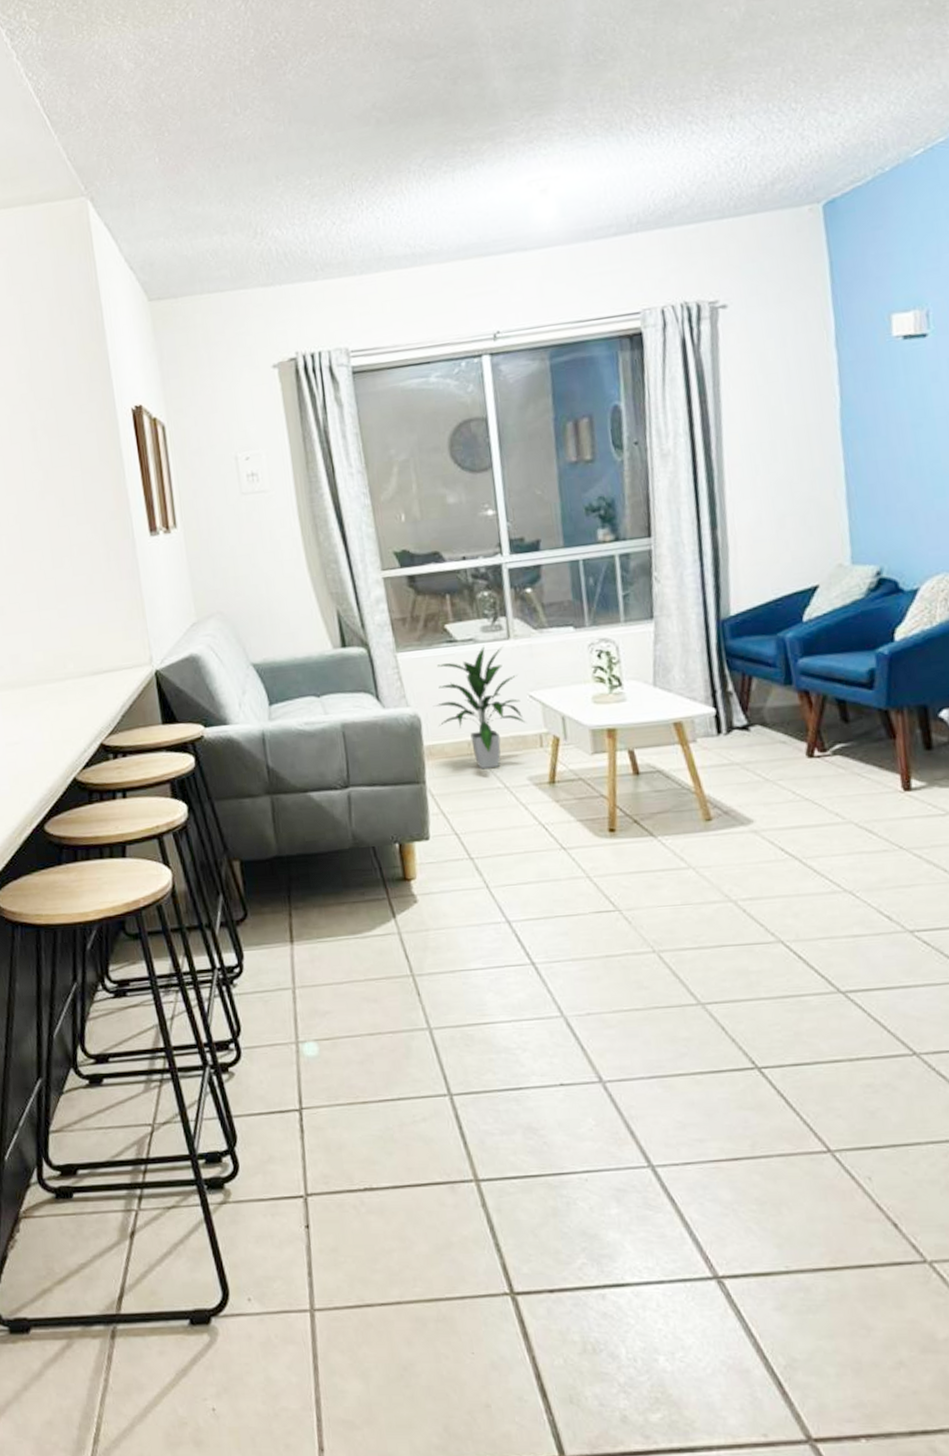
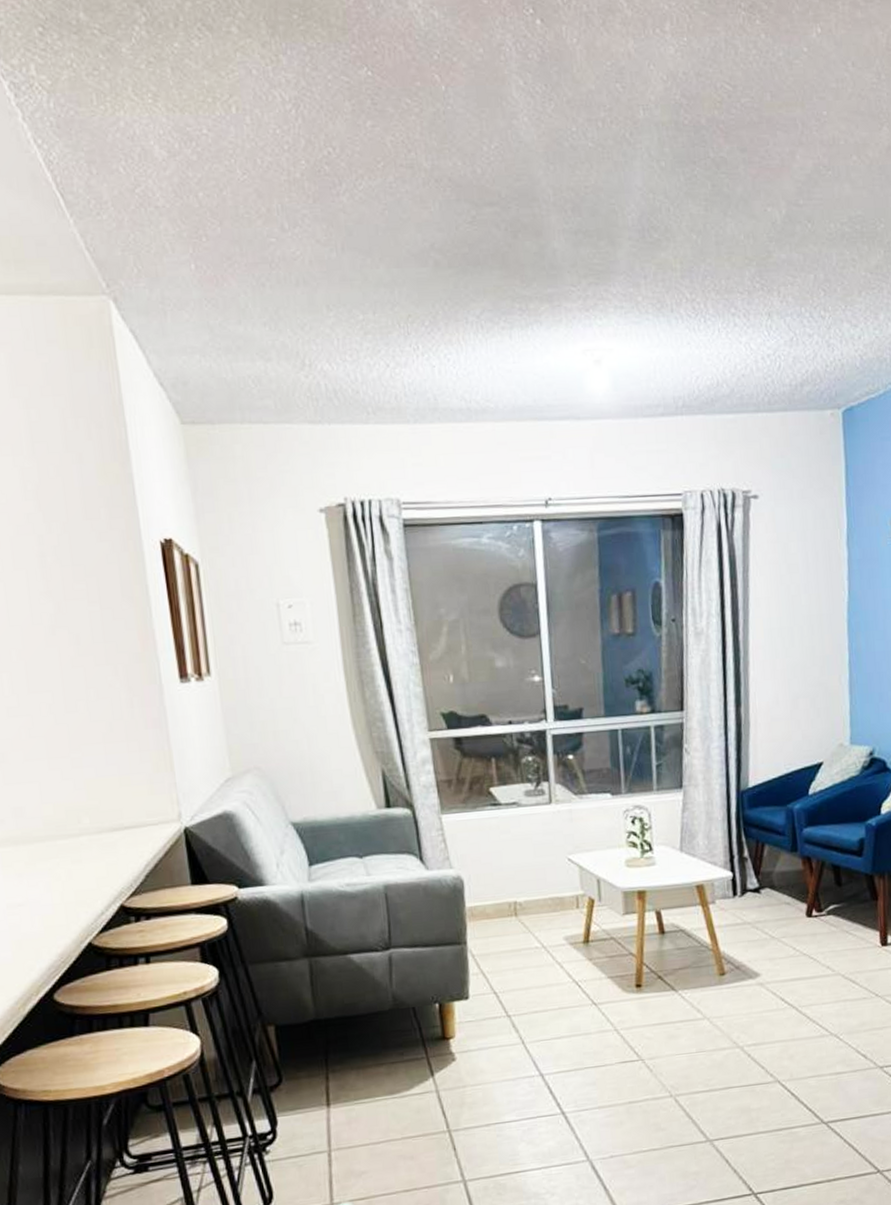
indoor plant: present [434,645,526,770] -> none [477,808,564,930]

